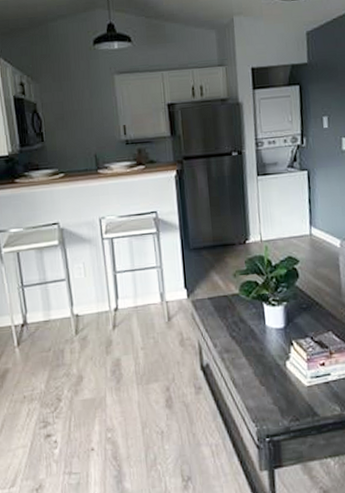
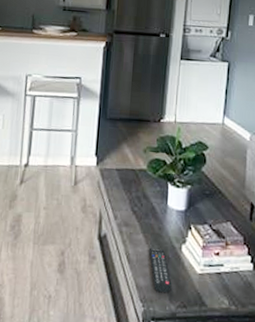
remote control: none [253,368,282,411] -> present [148,247,172,293]

